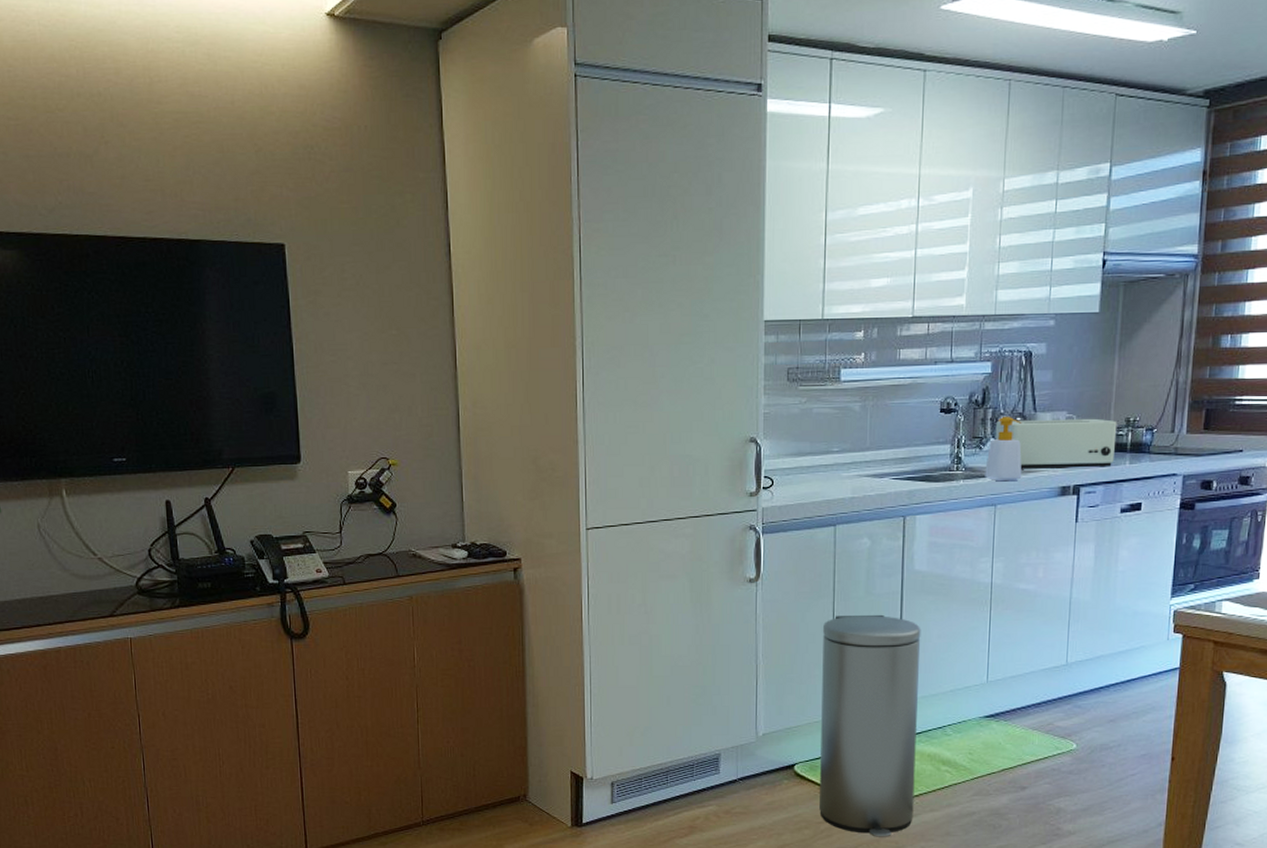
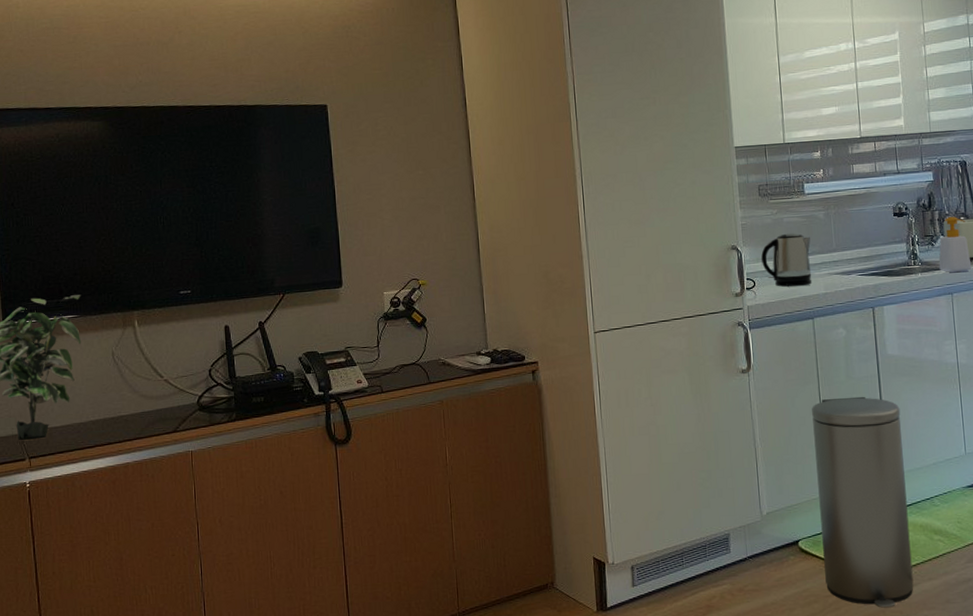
kettle: none [783,426,841,489] -> present [761,233,813,288]

